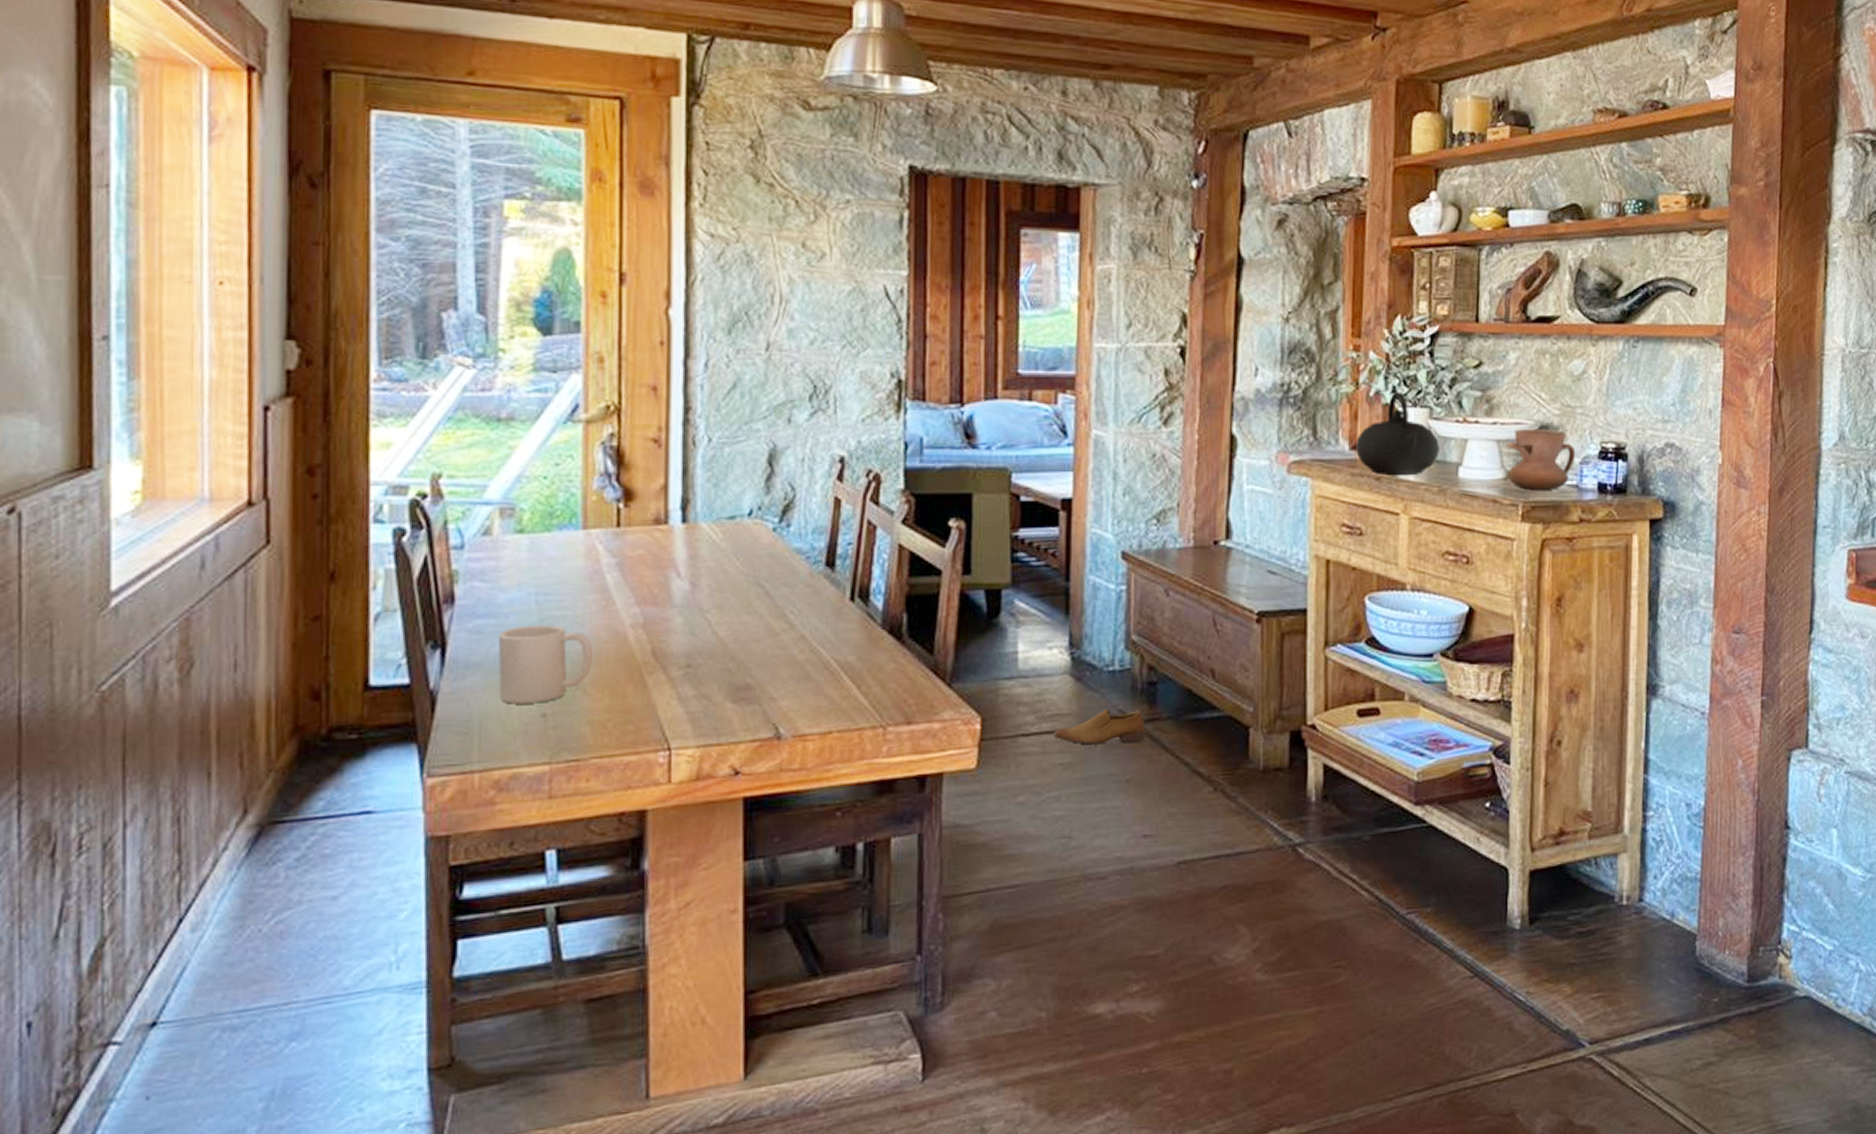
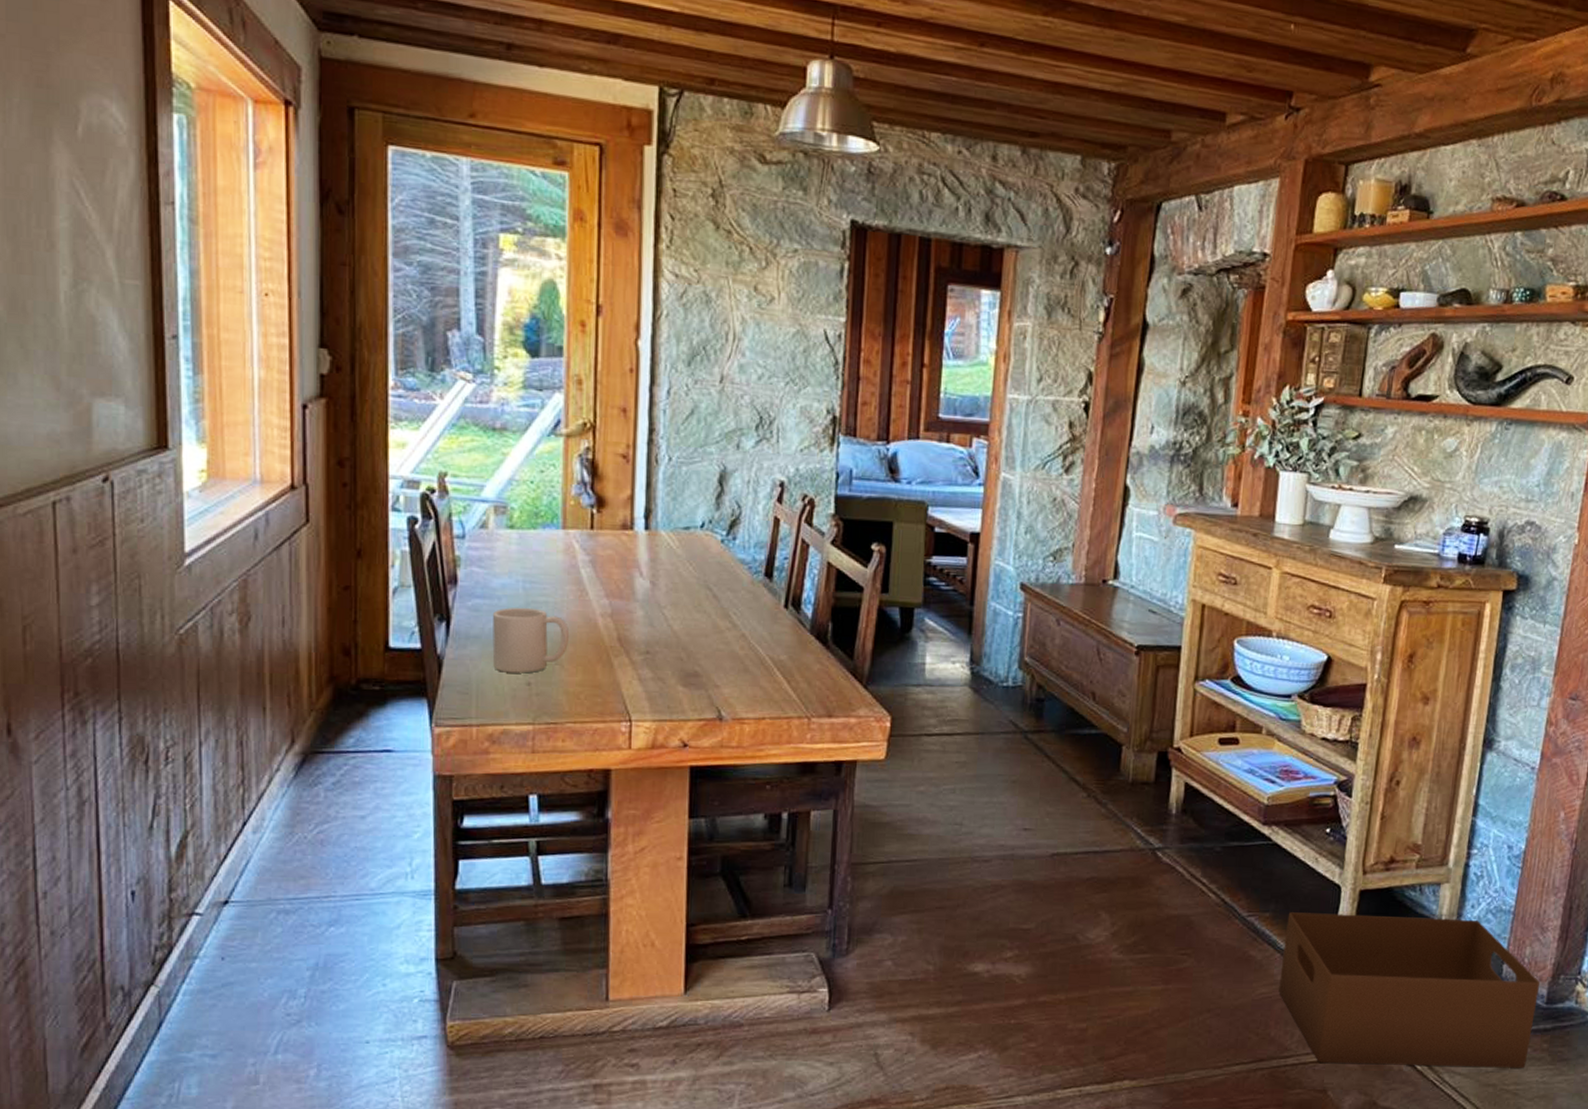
shoe: present [1053,708,1146,745] -> none [951,718,1032,750]
teapot: present [1354,392,1441,474] -> none [1236,457,1315,534]
storage basket: none [1449,892,1739,1081] -> present [1278,912,1541,1068]
ceramic jug: present [1506,428,1576,490] -> none [1375,498,1441,557]

